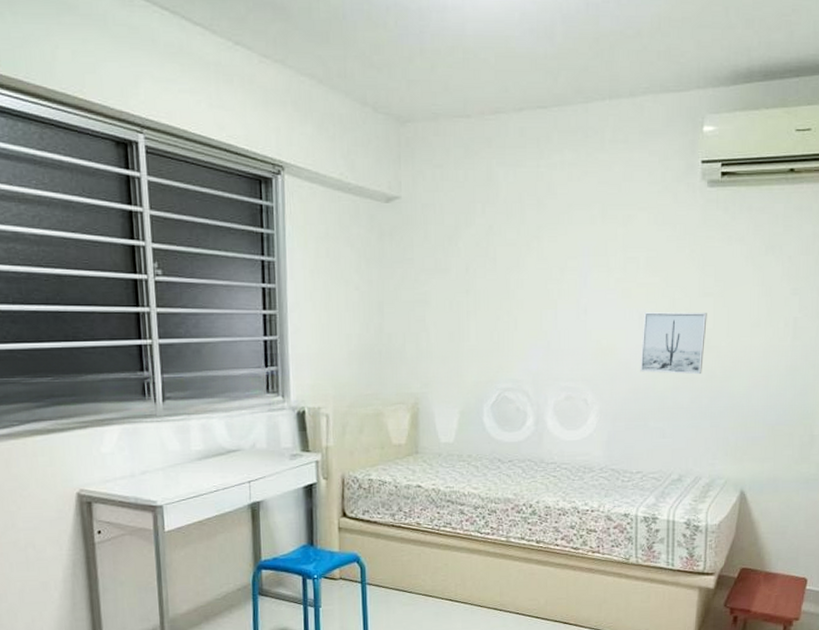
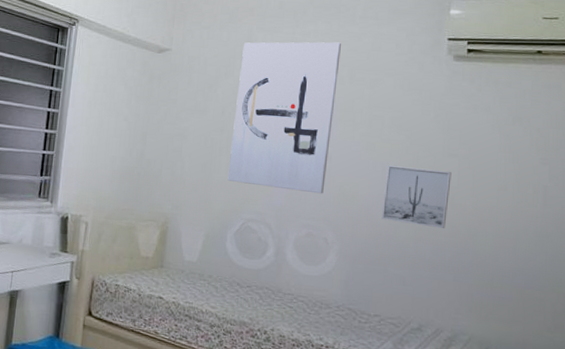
wall art: none [478,174,590,352] -> present [227,42,341,194]

